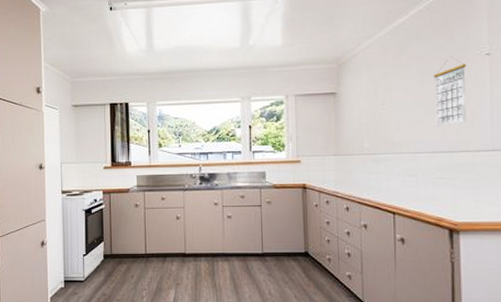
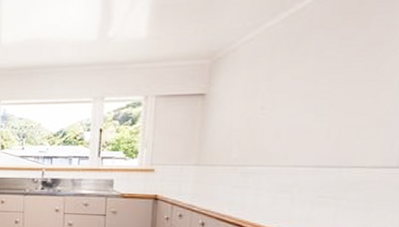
calendar: present [433,58,467,126] -> none [326,53,382,136]

